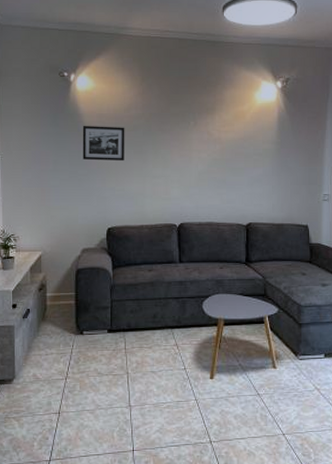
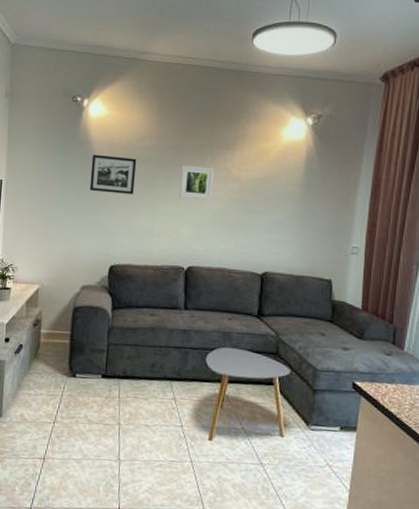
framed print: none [167,130,197,162] -> present [179,164,214,201]

